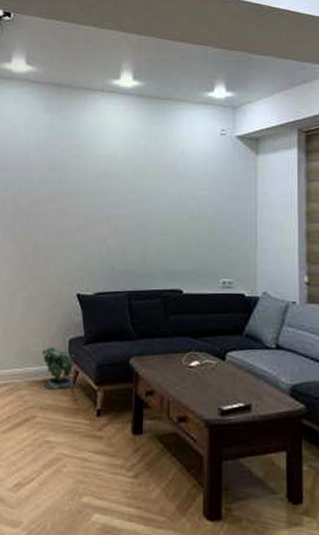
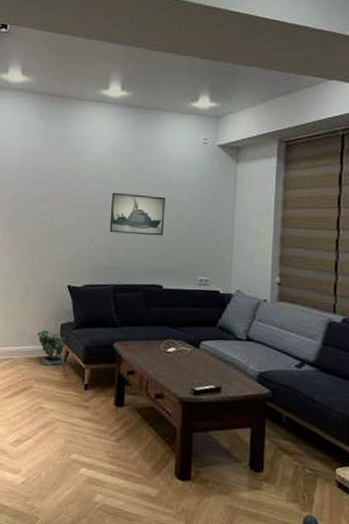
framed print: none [123,188,183,235] -> present [109,192,165,236]

